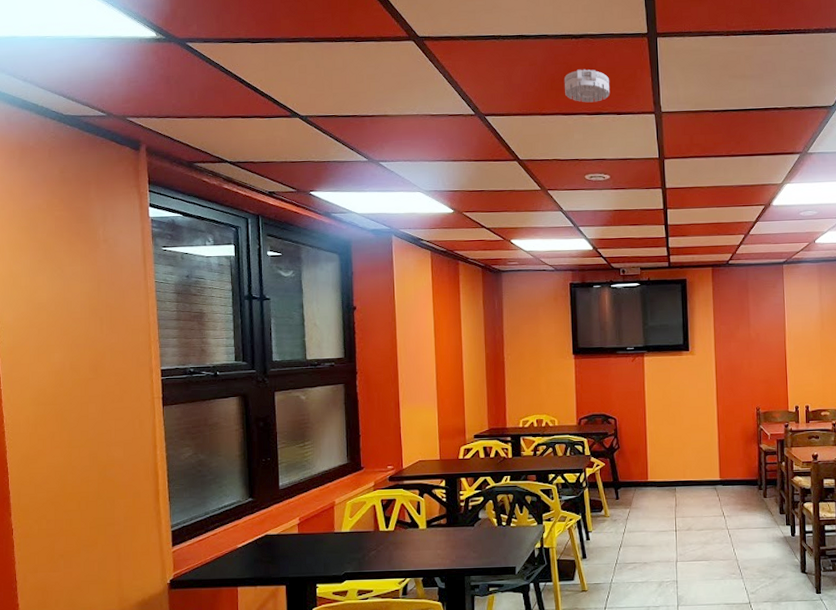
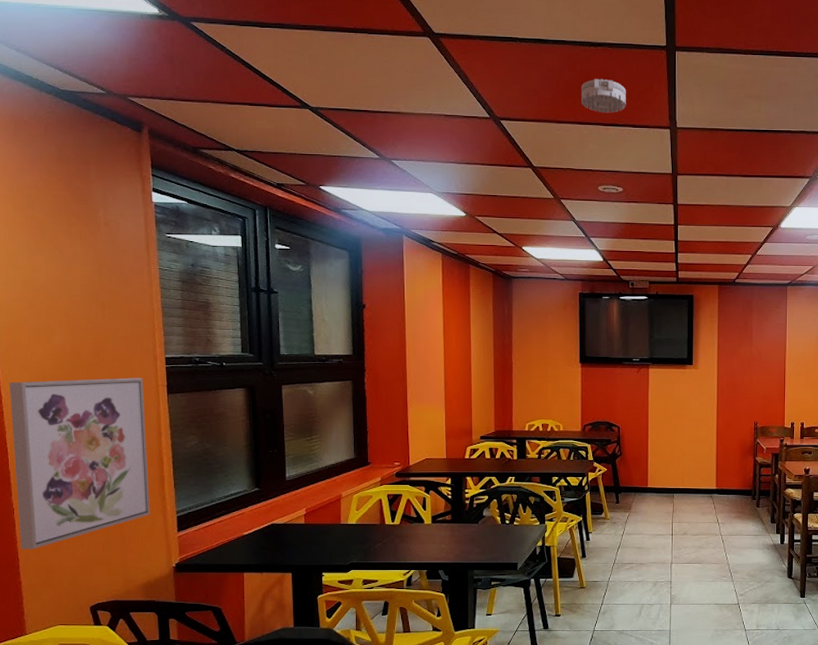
wall art: none [11,391,145,571] -> present [10,378,150,550]

